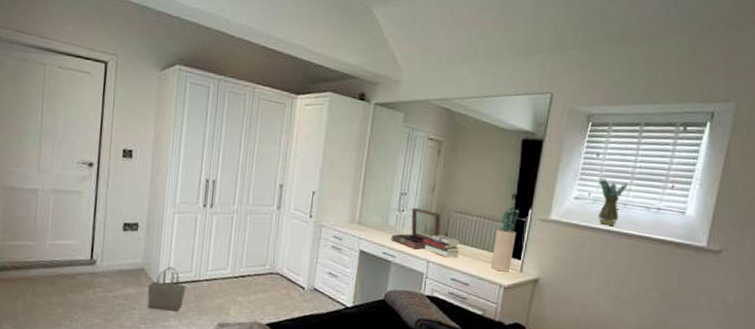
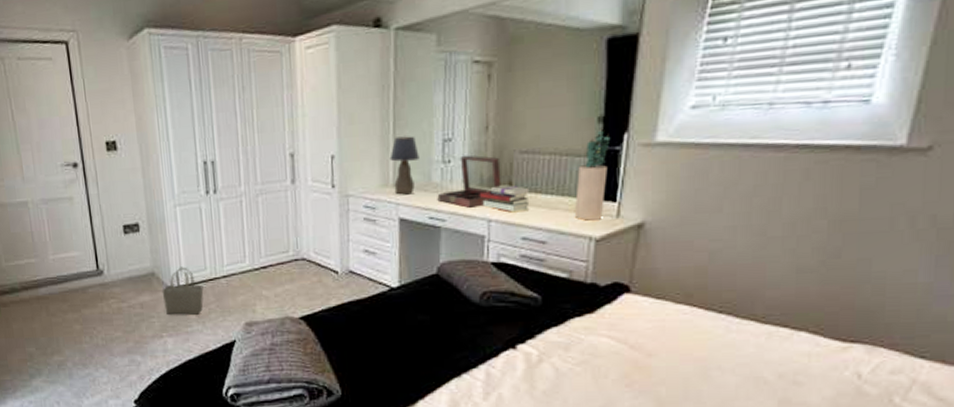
table lamp: none [358,185,381,232] -> present [389,136,420,195]
vase: present [598,177,628,227] -> none [728,71,774,139]

